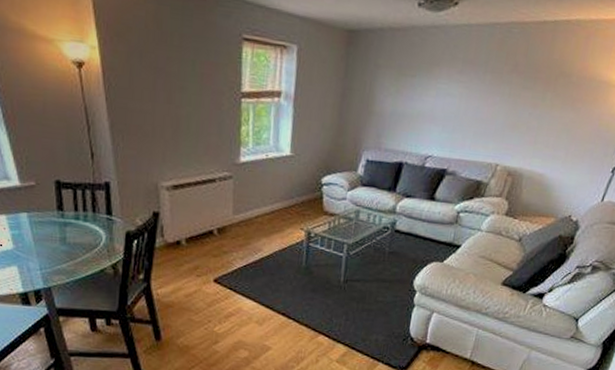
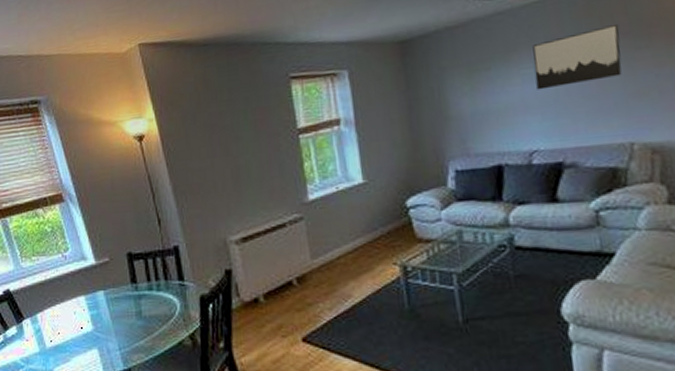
wall art: none [445,62,518,108] -> present [532,24,622,90]

